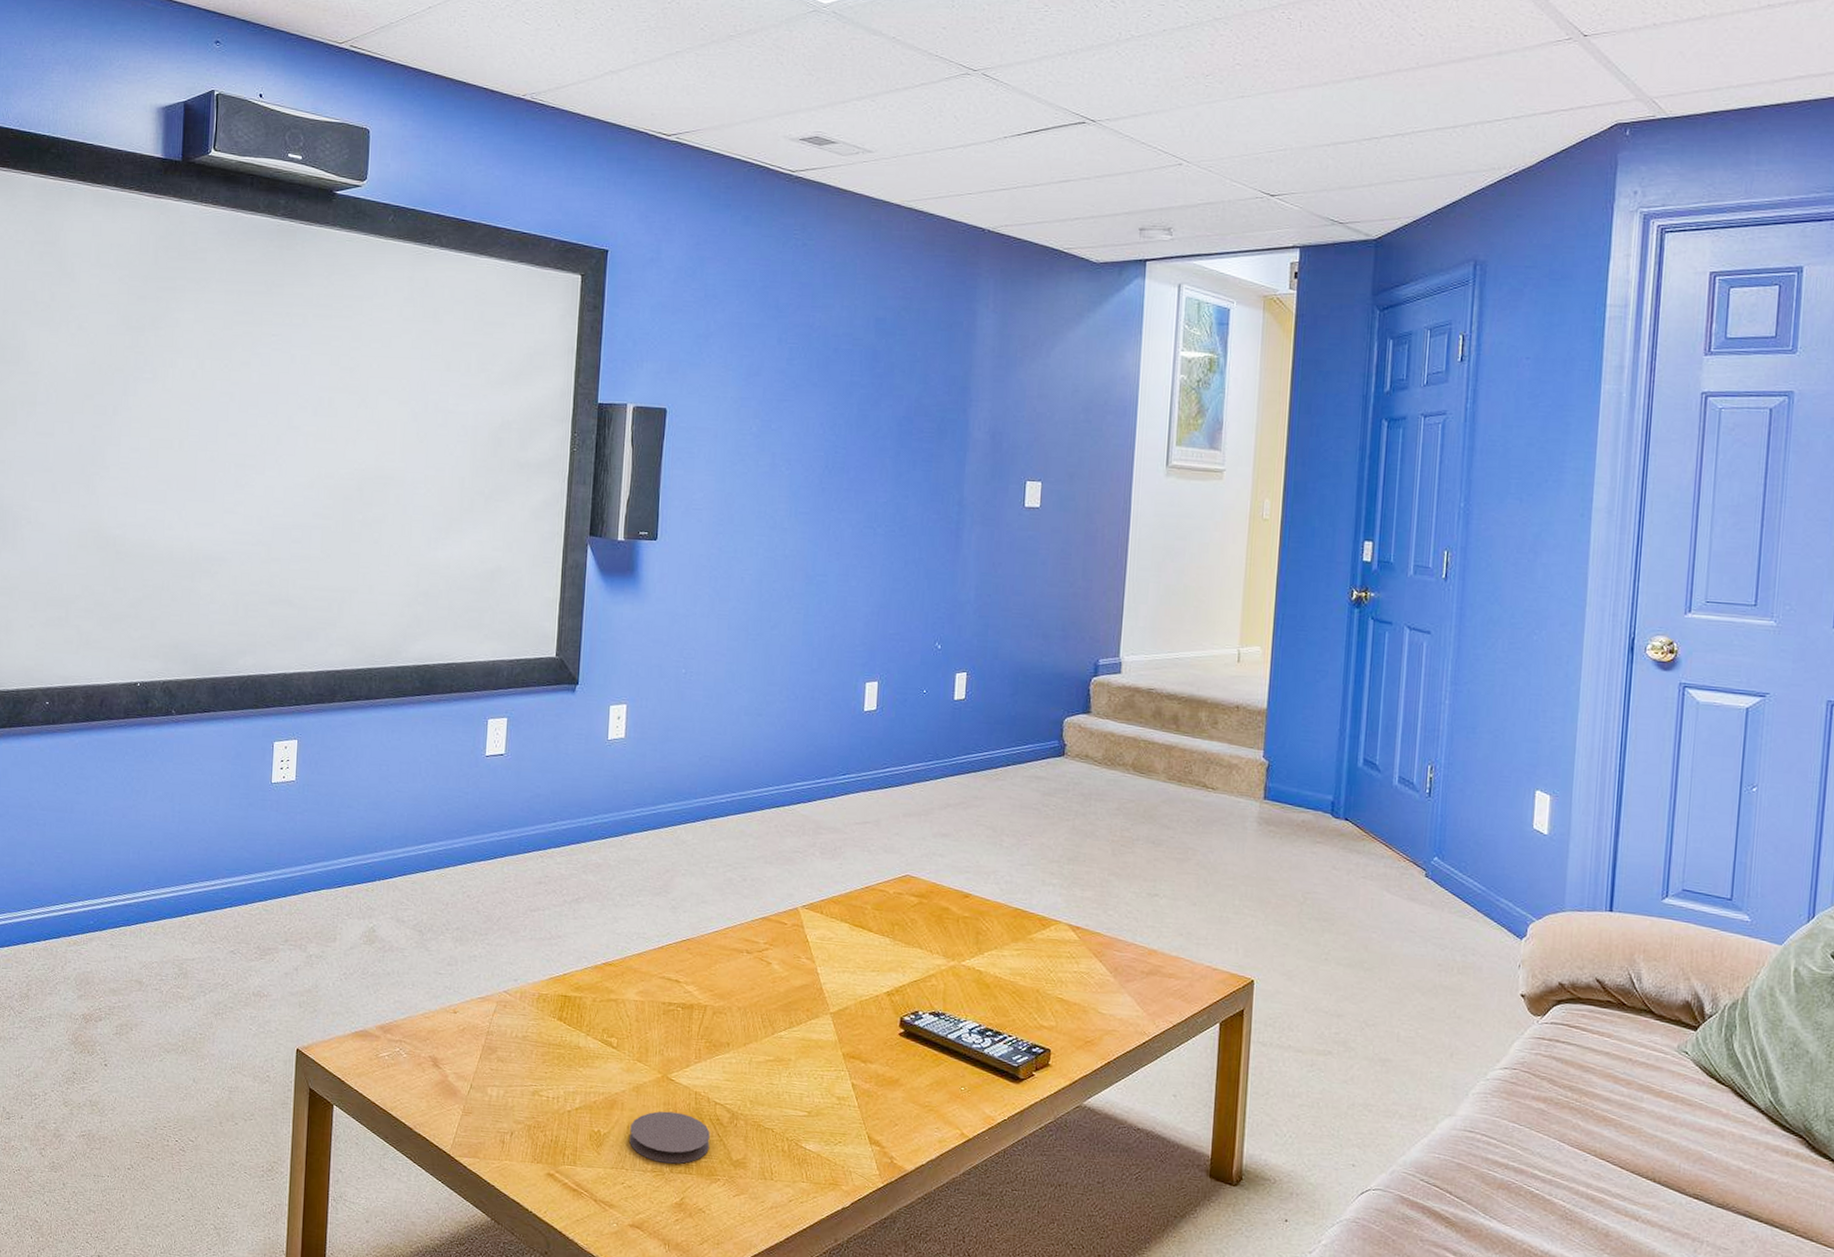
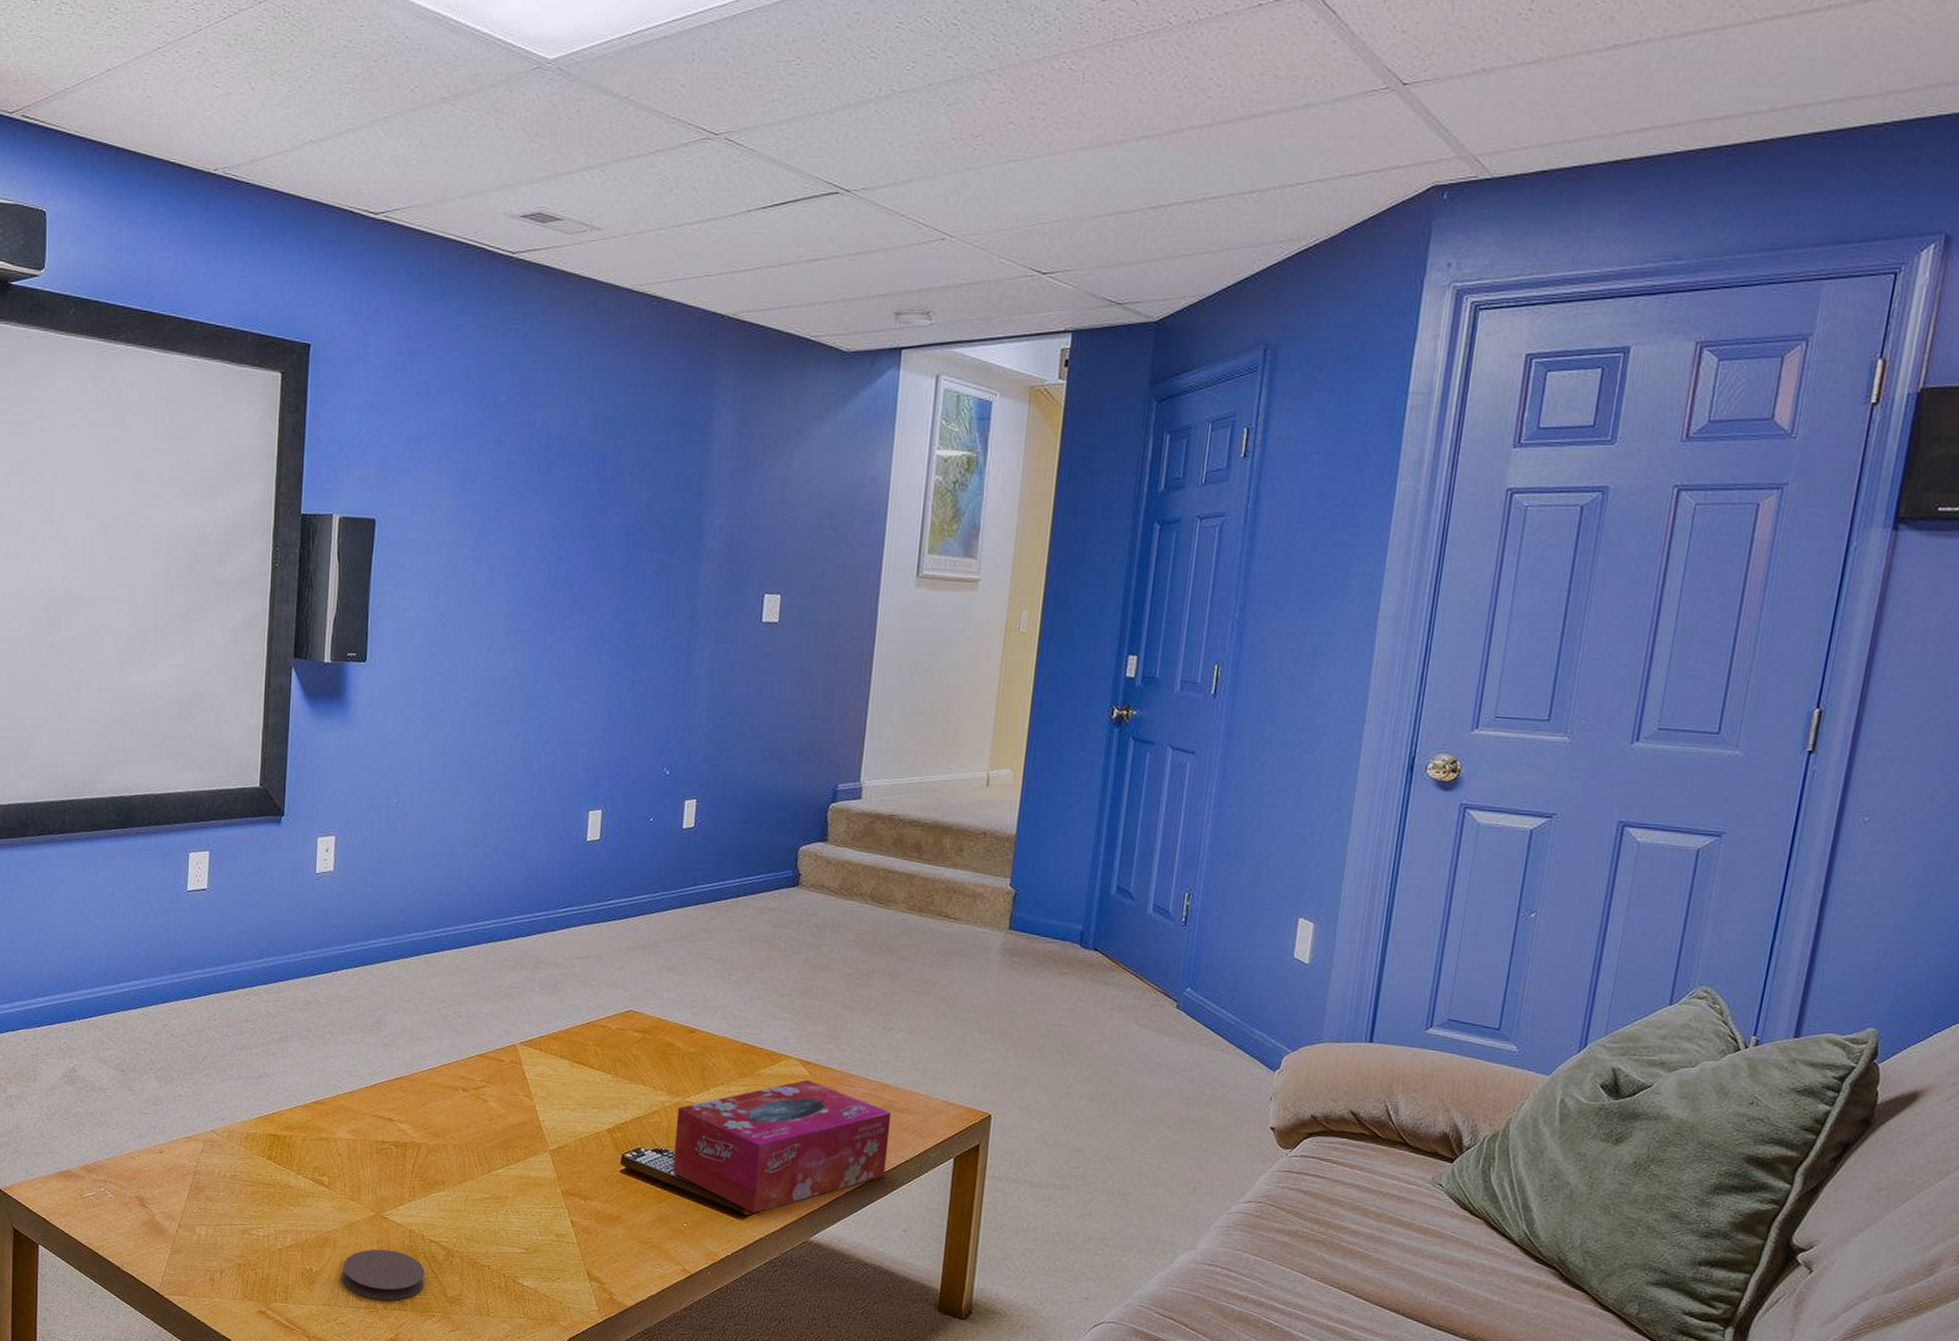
tissue box: none [949,944,1159,1078] -> present [672,1079,892,1214]

